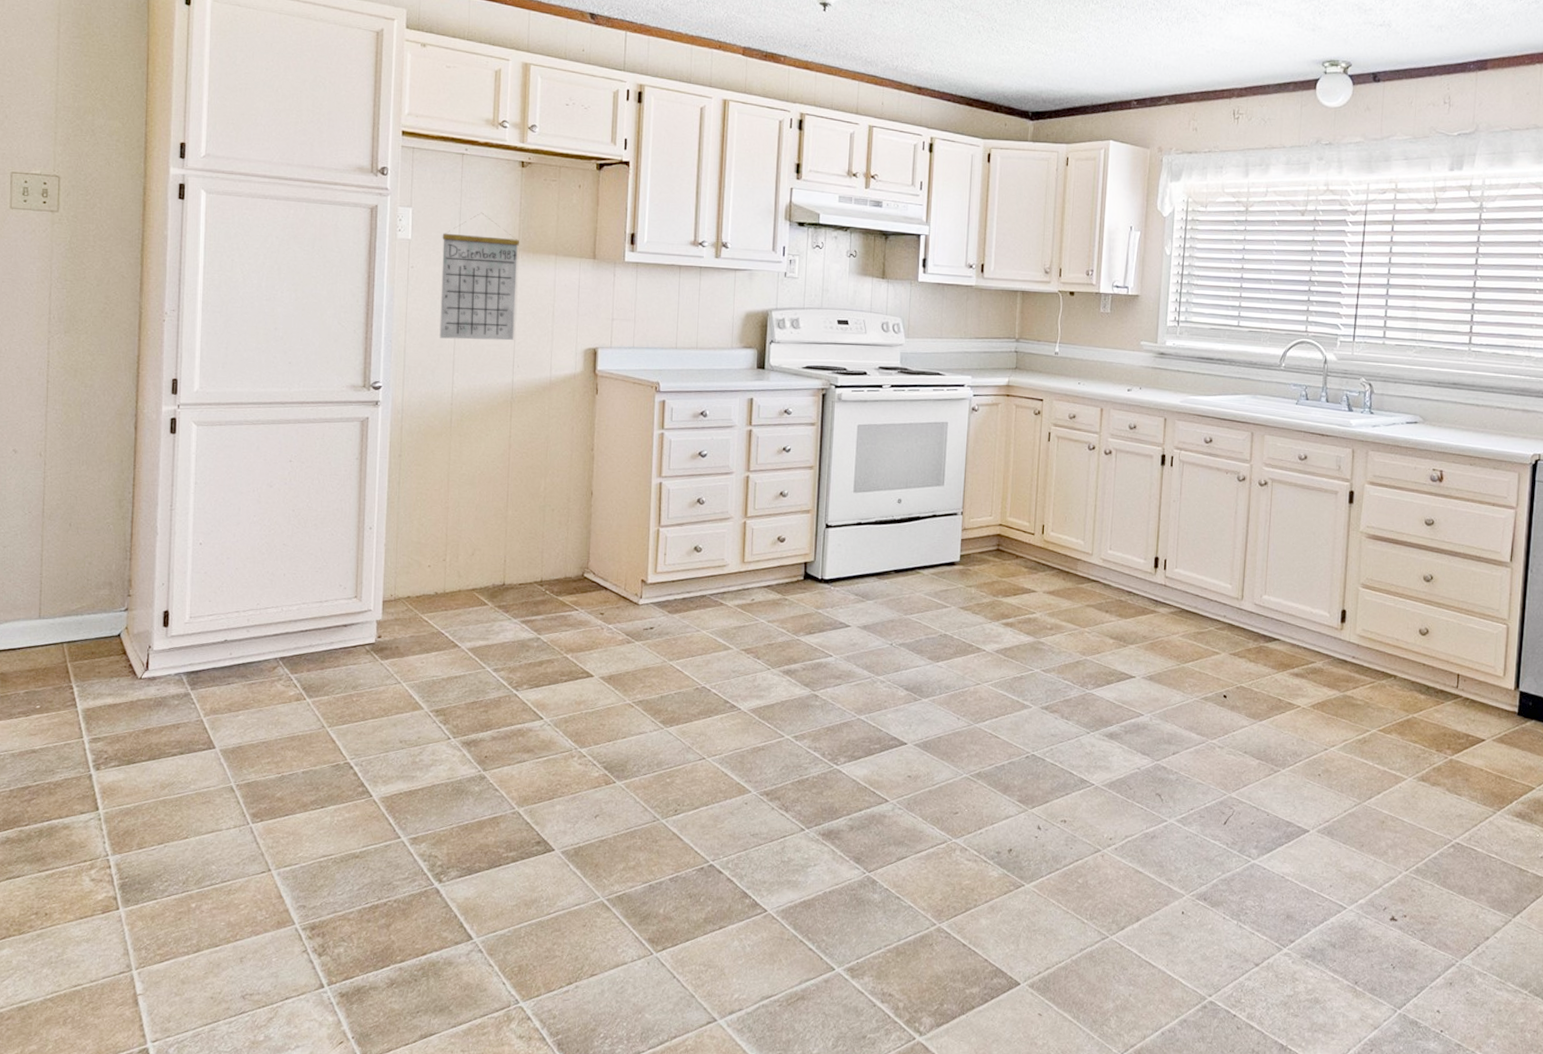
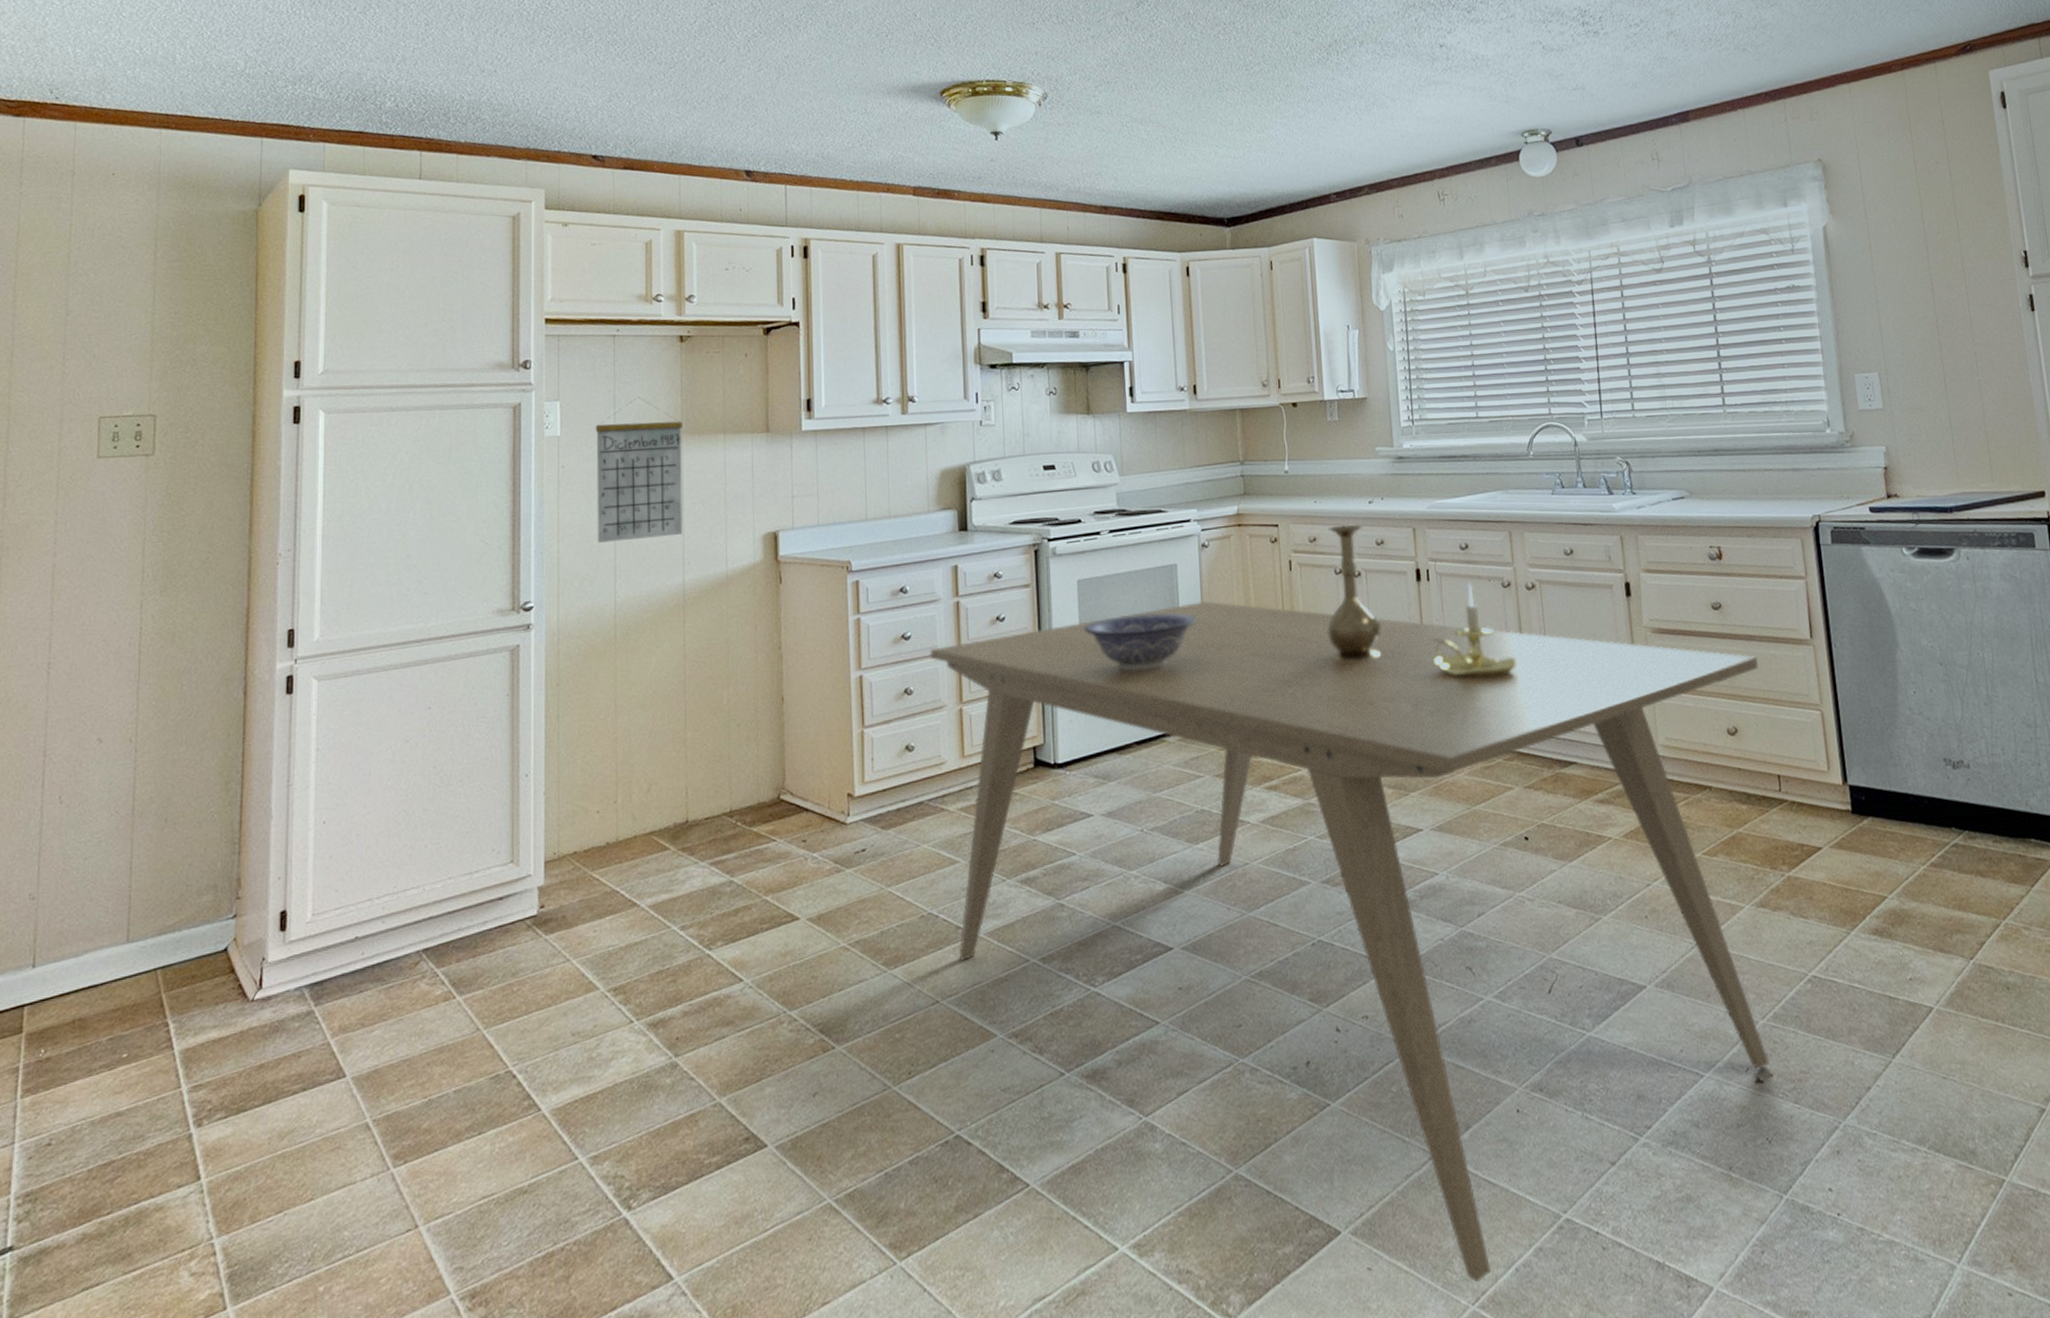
dining table: none [722,457,1459,1038] -> present [930,600,1769,1283]
decorative bowl: none [859,461,959,511] -> present [1084,613,1196,671]
vase: none [1075,407,1124,527] -> present [1327,524,1382,661]
candle holder: none [1165,473,1242,558] -> present [1429,583,1519,679]

